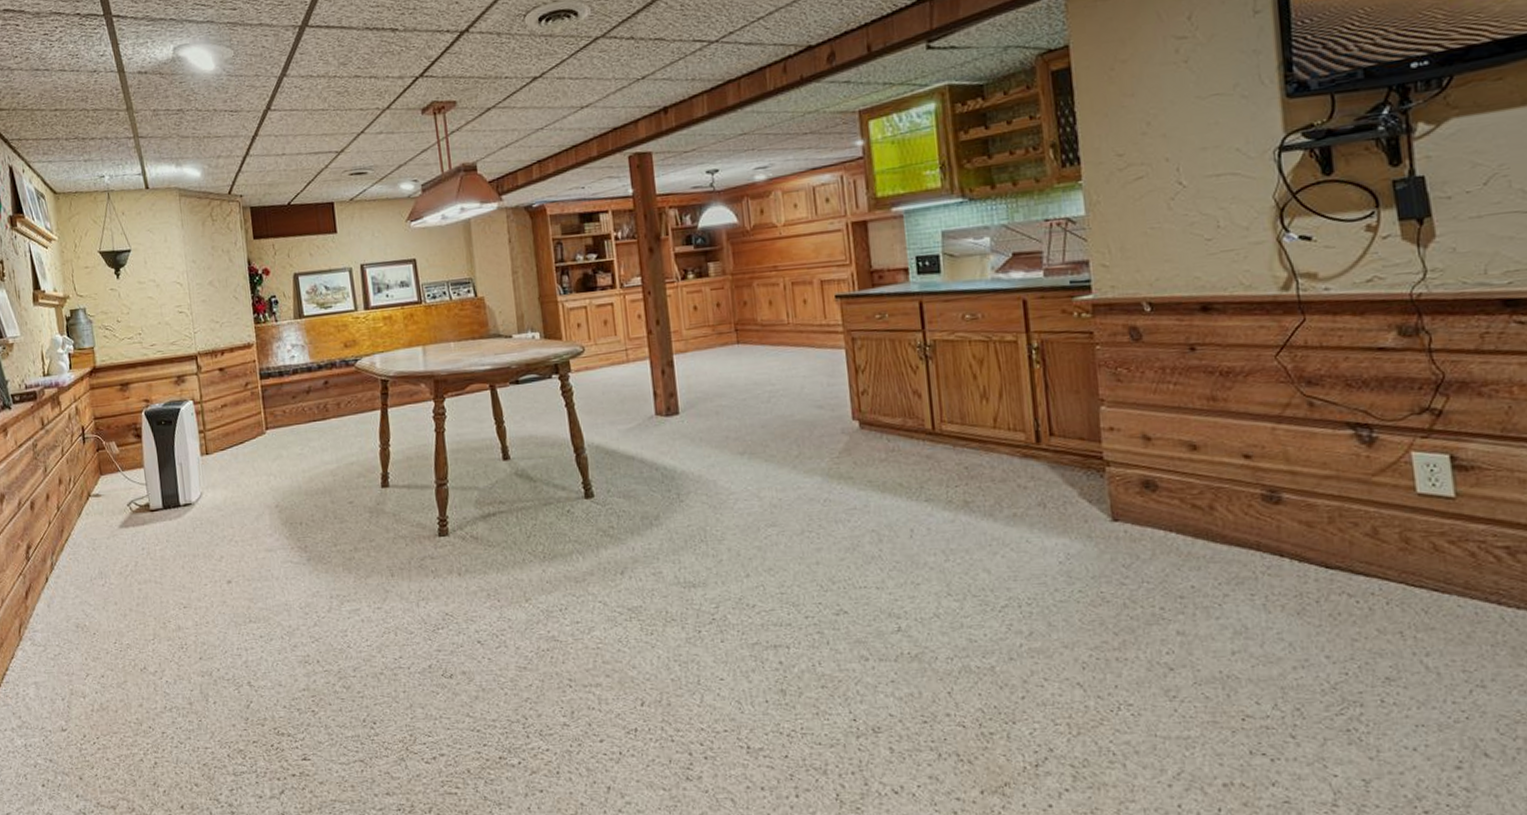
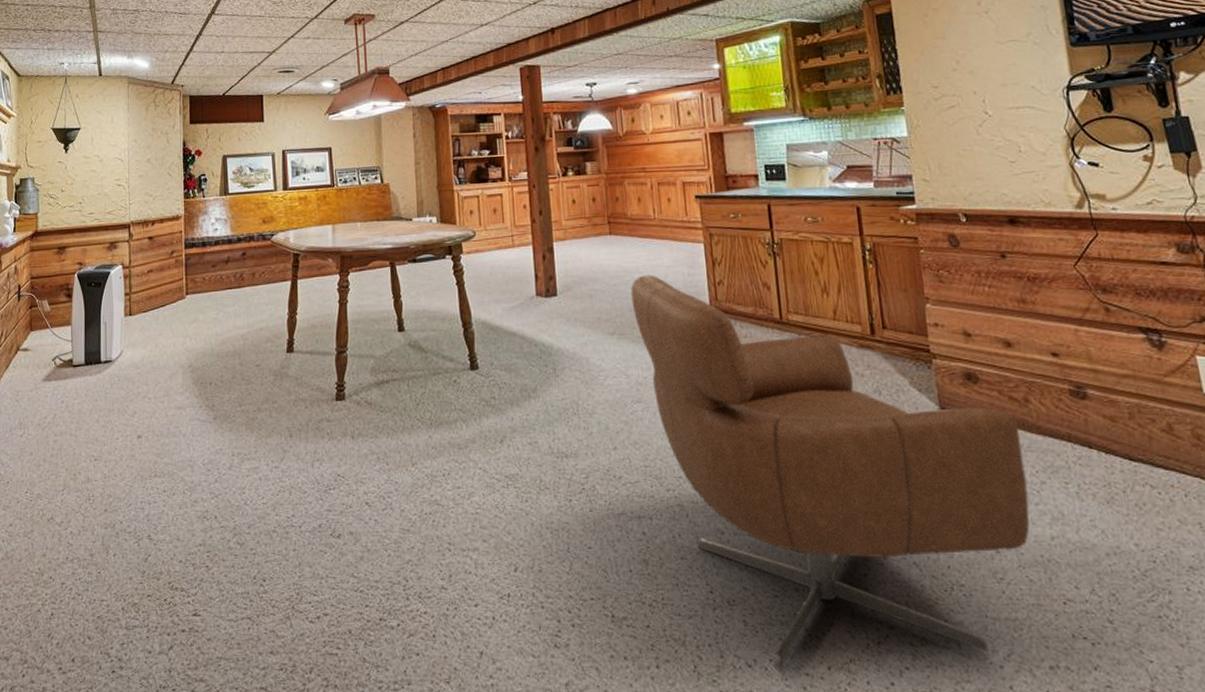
chair: none [762,386,1209,797] -> present [630,274,1030,672]

